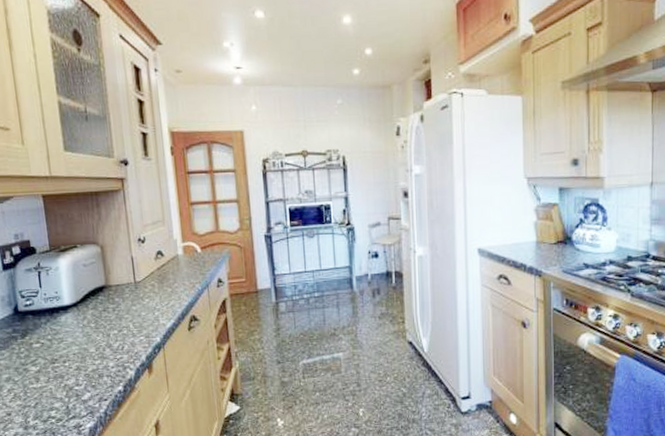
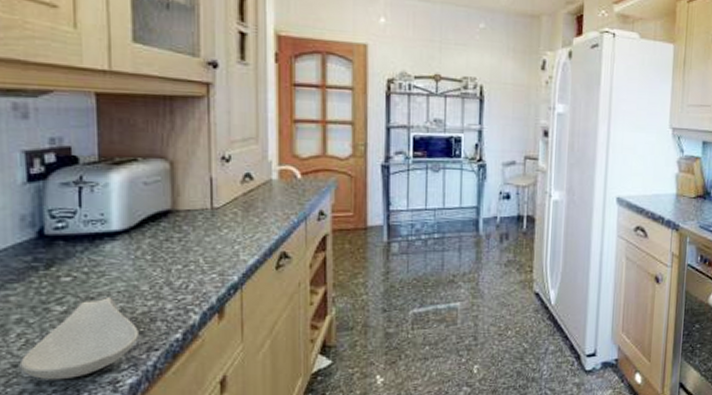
spoon rest: none [11,359,92,425] -> present [19,298,139,380]

